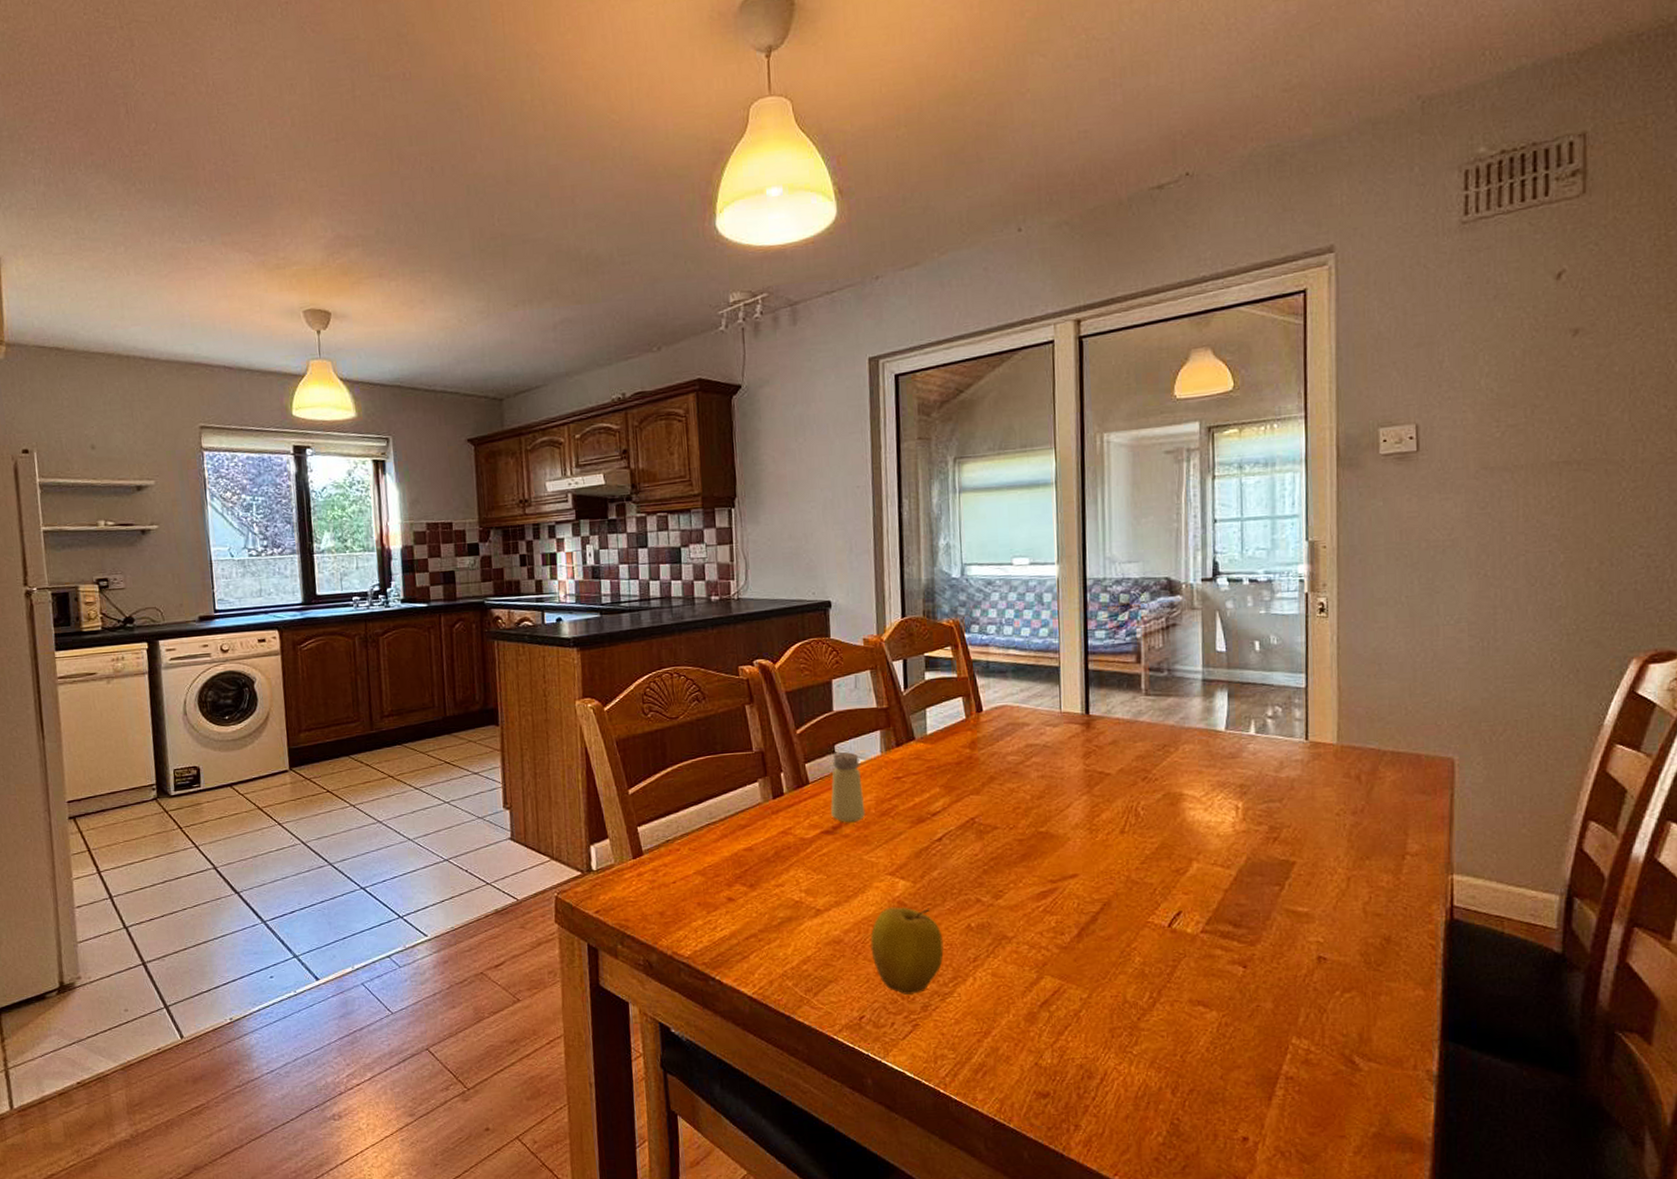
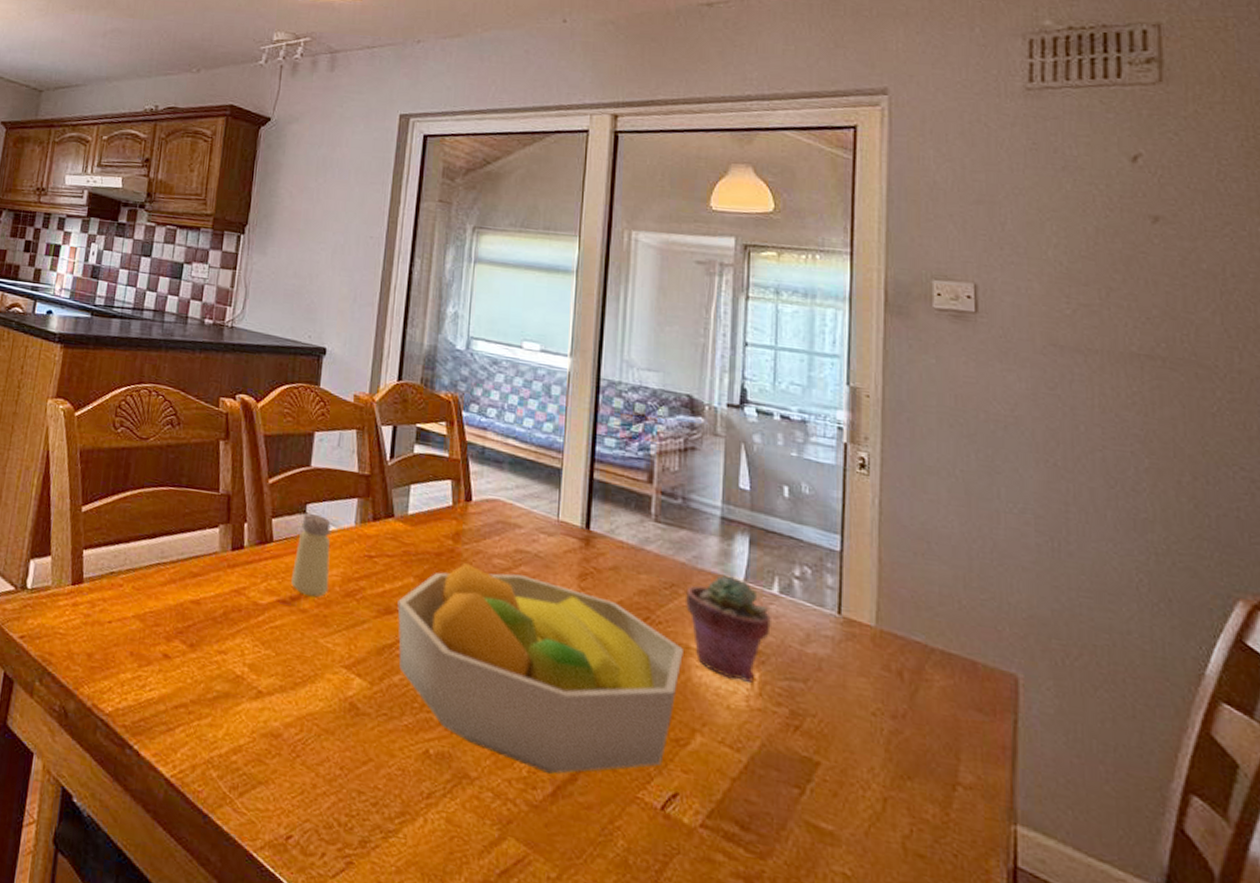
apple: present [870,907,944,995] -> none [311,707,395,823]
fruit bowl: none [928,765,1178,920] -> present [397,563,683,774]
potted succulent: none [1176,728,1250,812] -> present [684,575,771,682]

